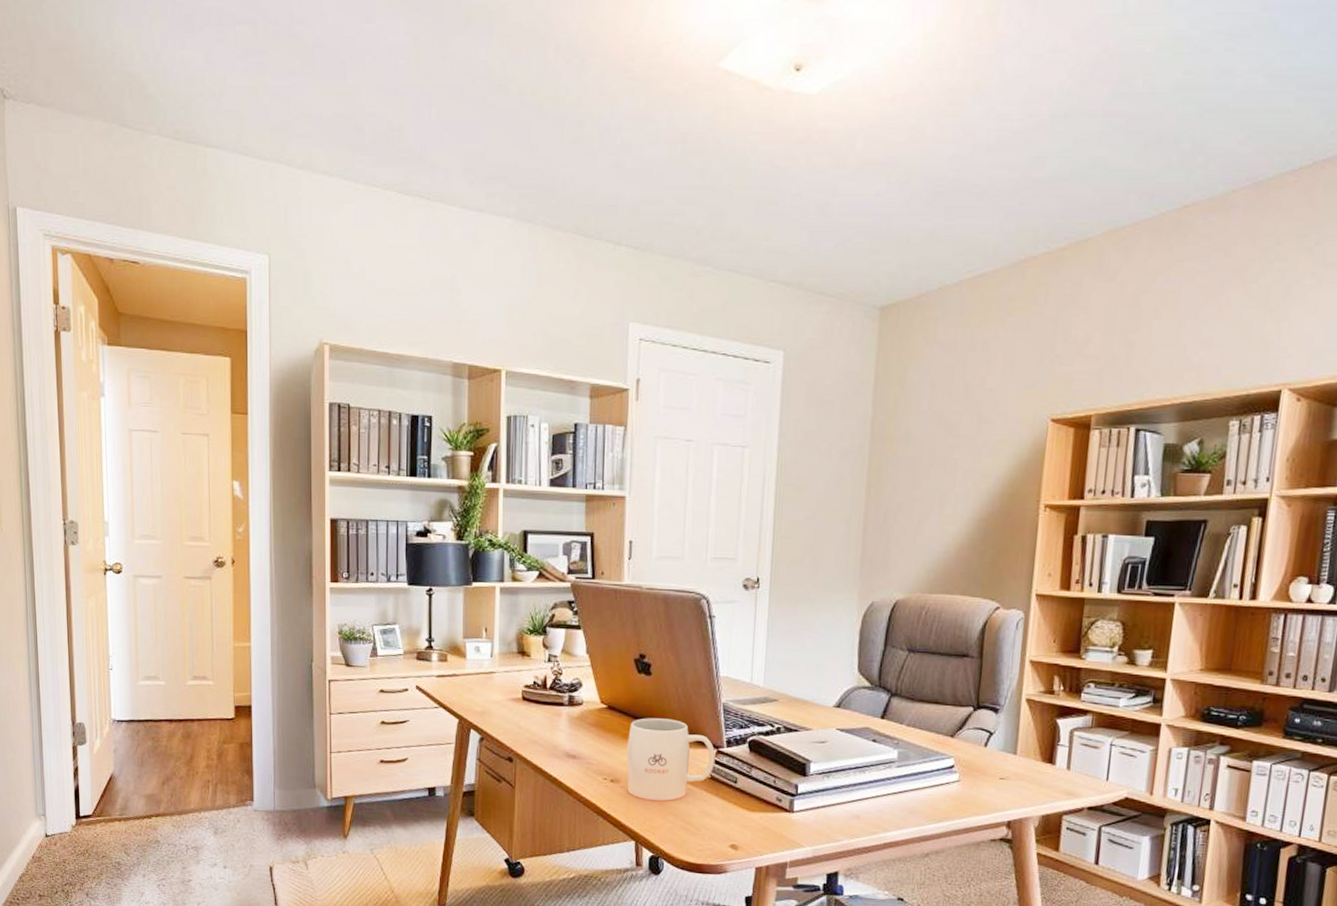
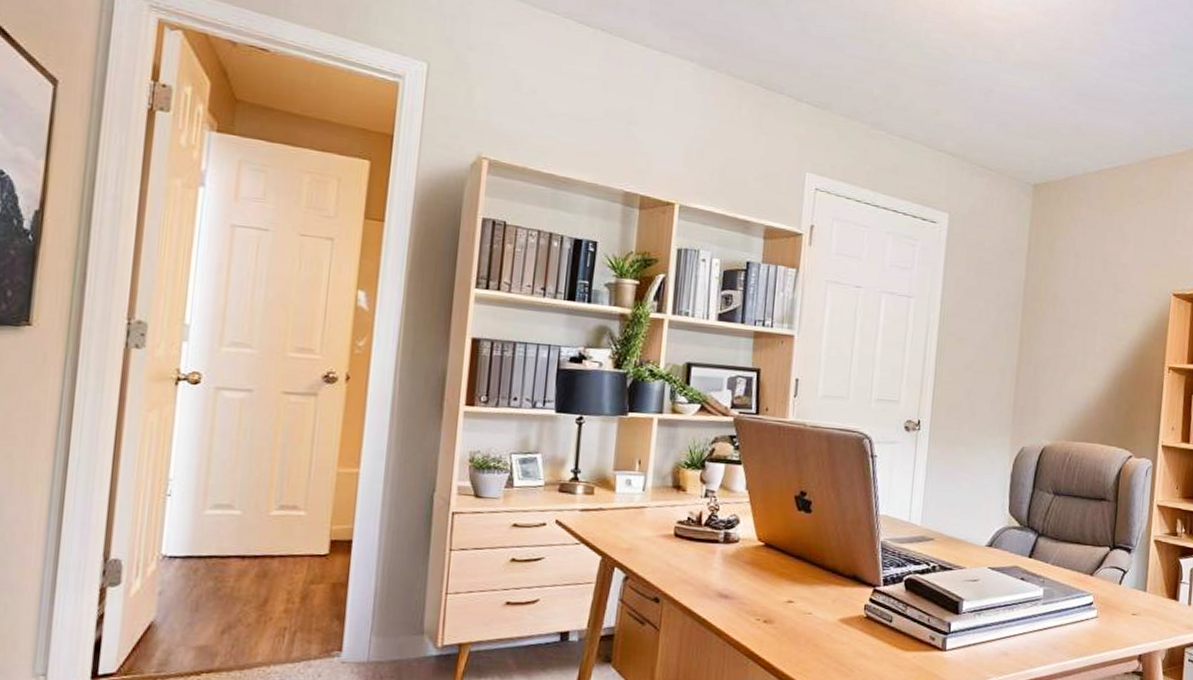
mug: present [626,718,716,802] -> none [780,556,872,642]

